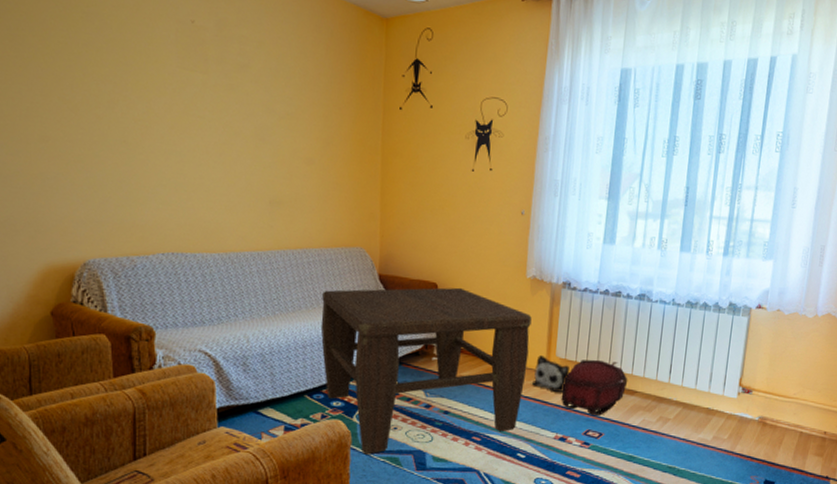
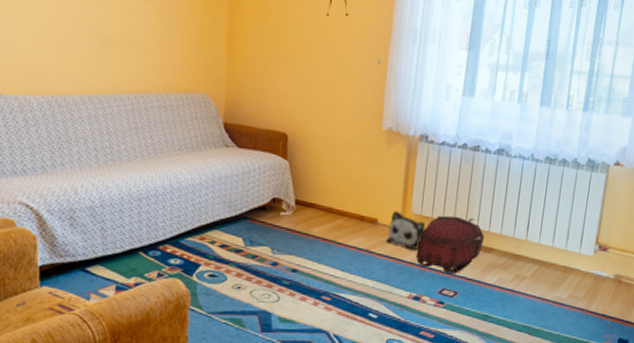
coffee table: present [320,287,532,455] -> none [158,138,387,316]

